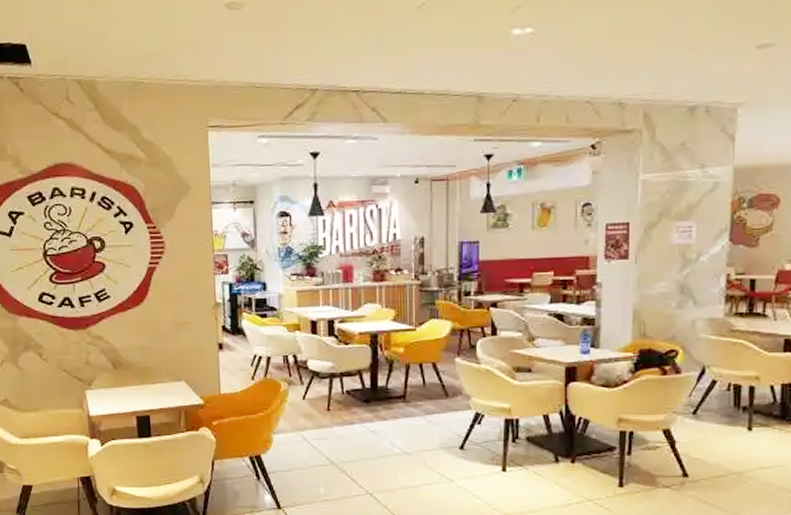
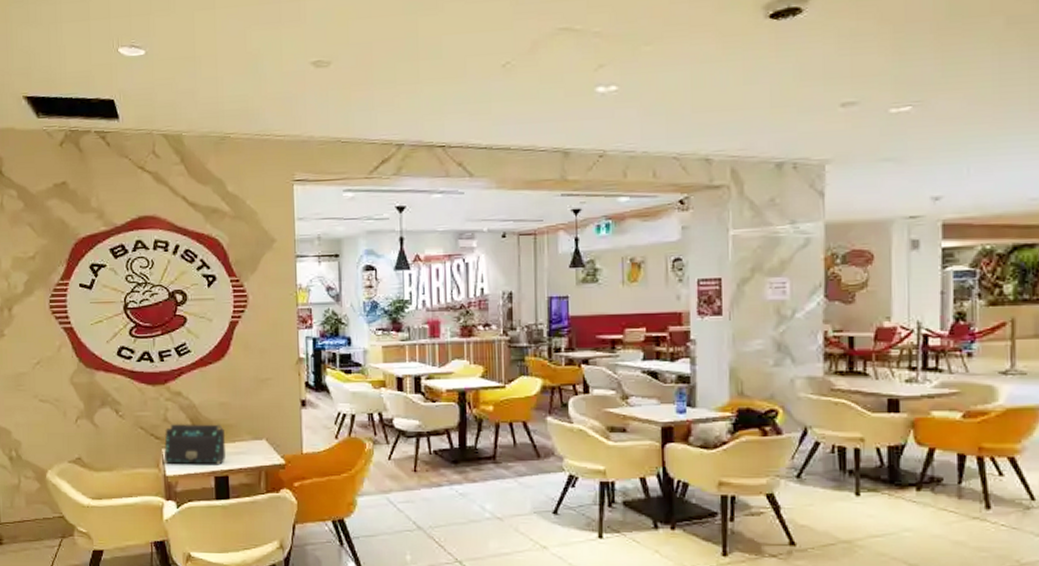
handbag: none [87,366,146,404] -> present [164,424,226,464]

